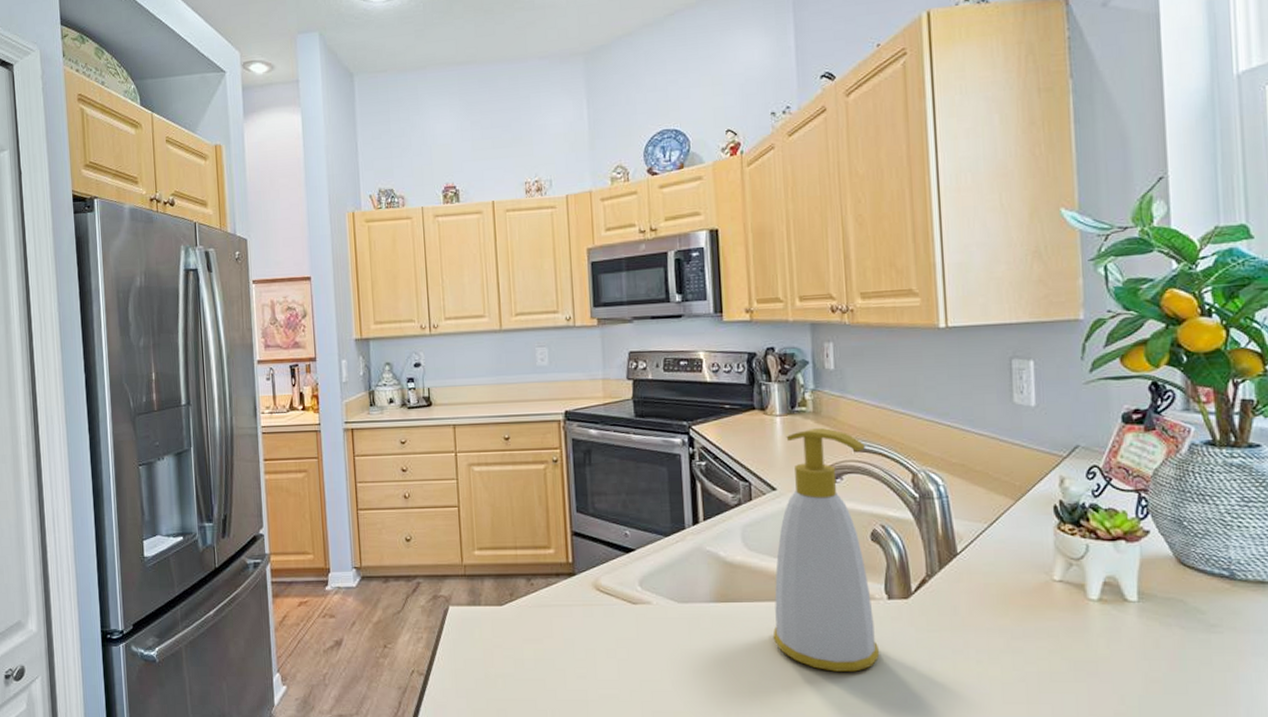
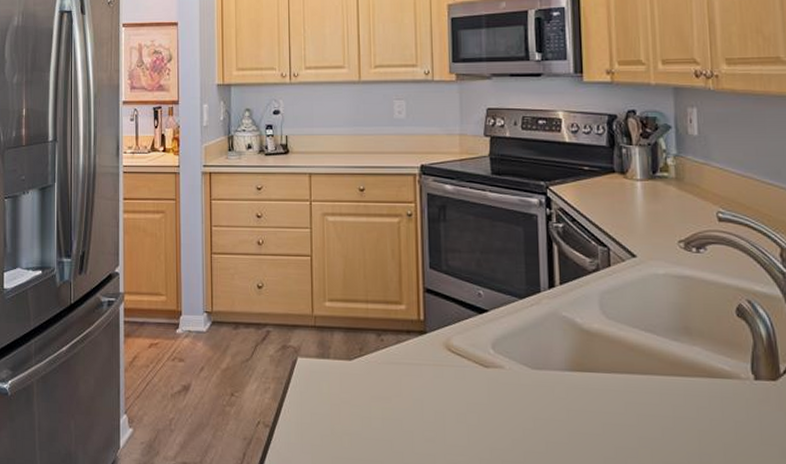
soap bottle: present [772,428,880,672] -> none [631,195,746,456]

